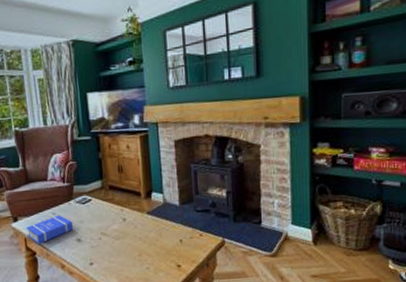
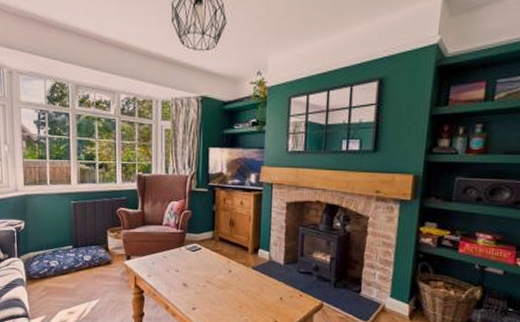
book: present [26,215,74,244] -> none [137,259,182,284]

